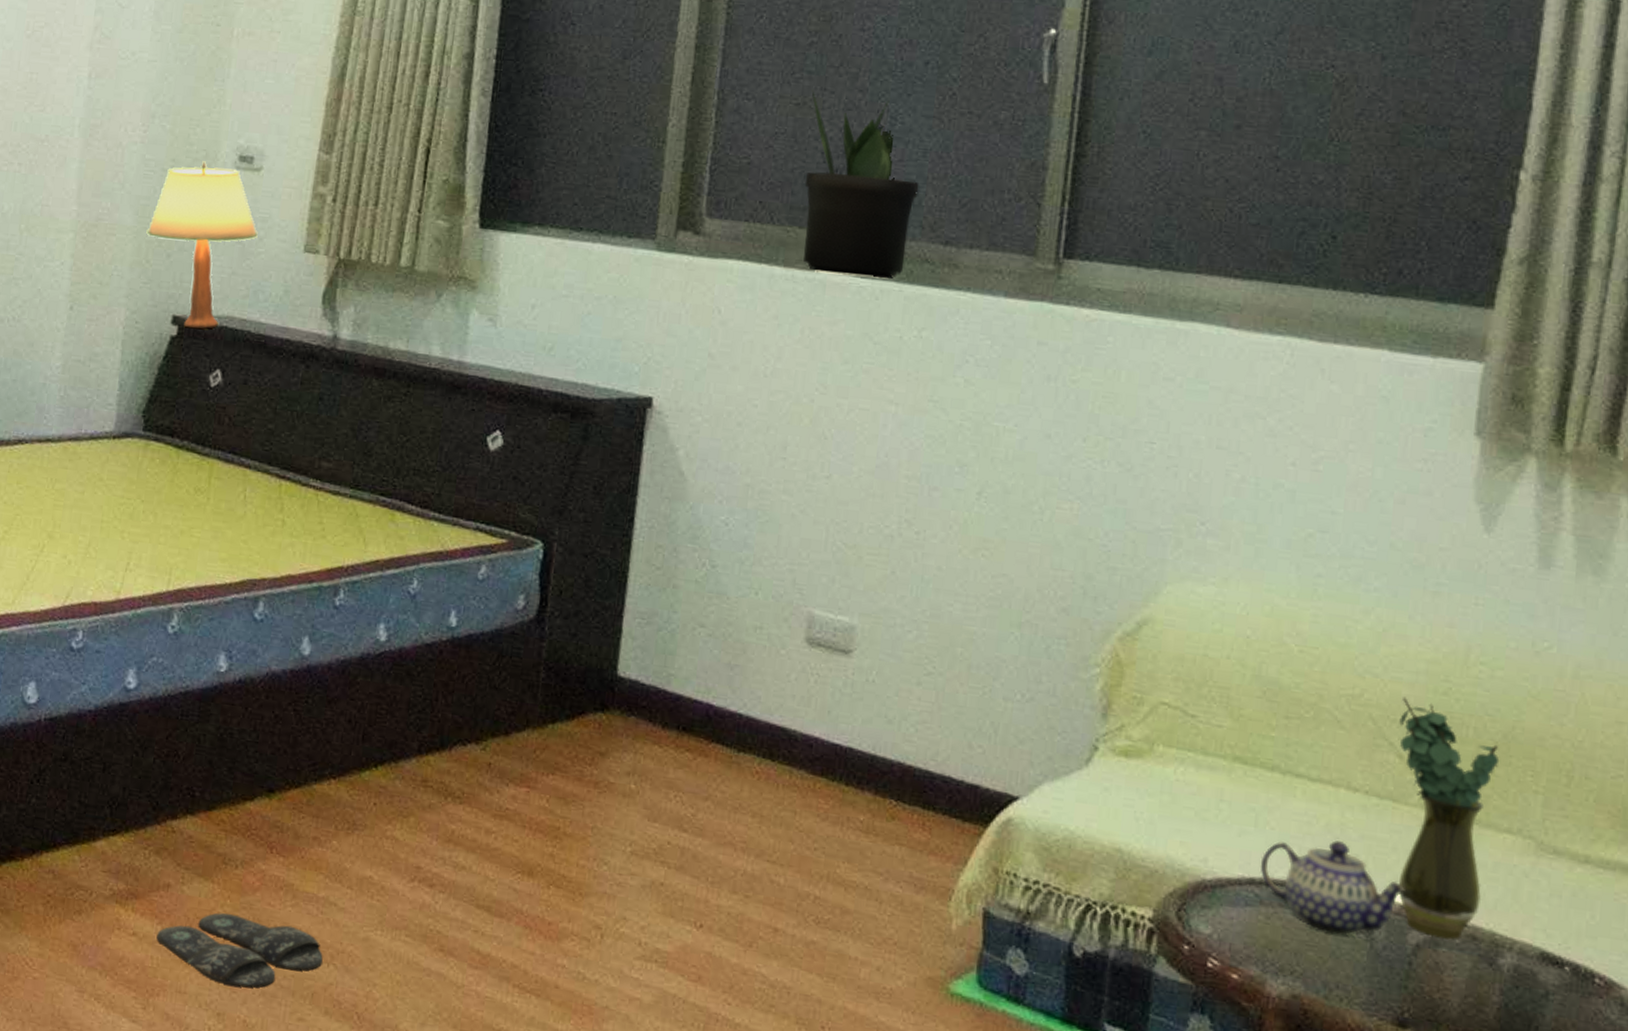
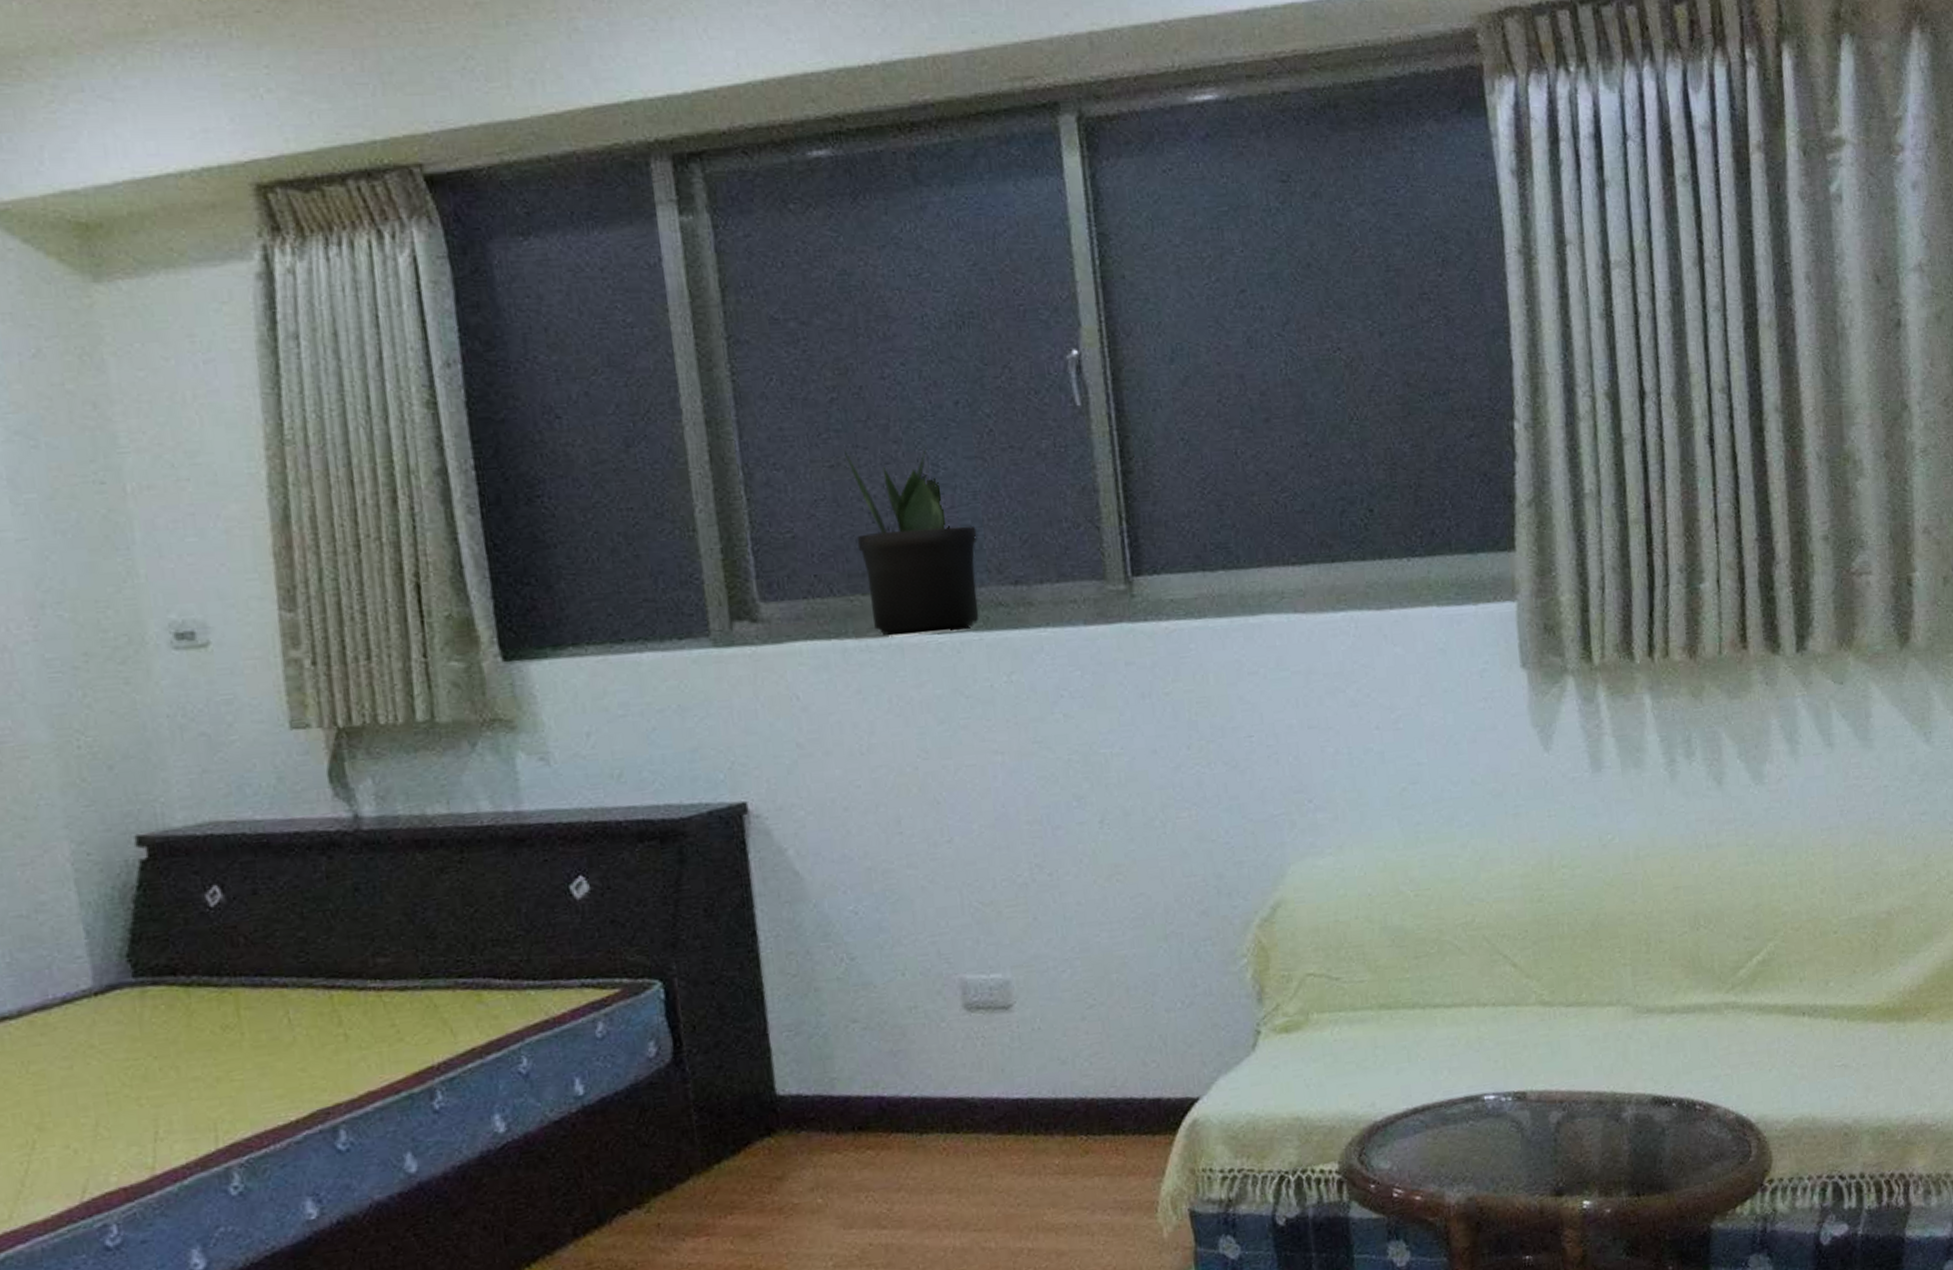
table lamp: present [147,162,258,330] -> none [73,649,225,847]
teapot: present [1260,840,1405,935] -> none [1419,1053,1540,1135]
vase: present [1398,696,1500,941] -> none [1507,912,1600,1113]

